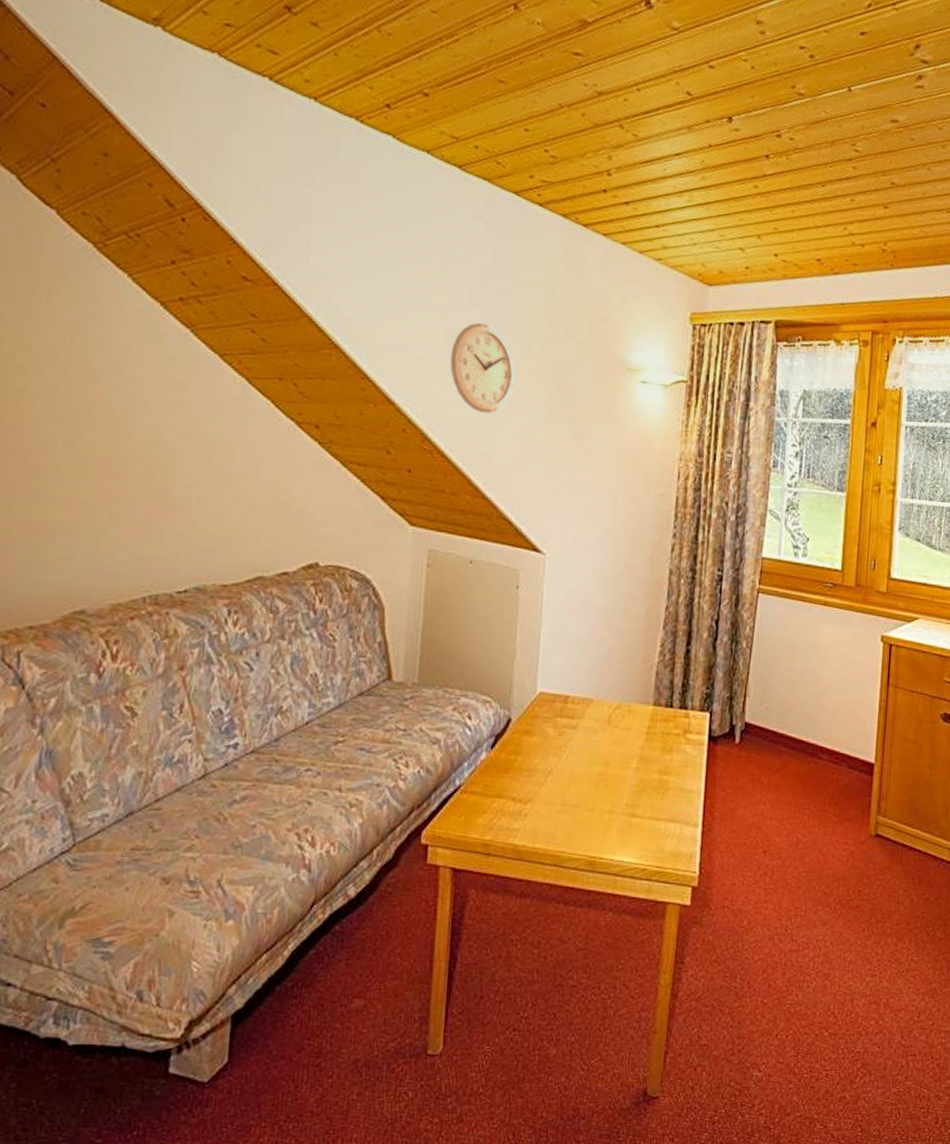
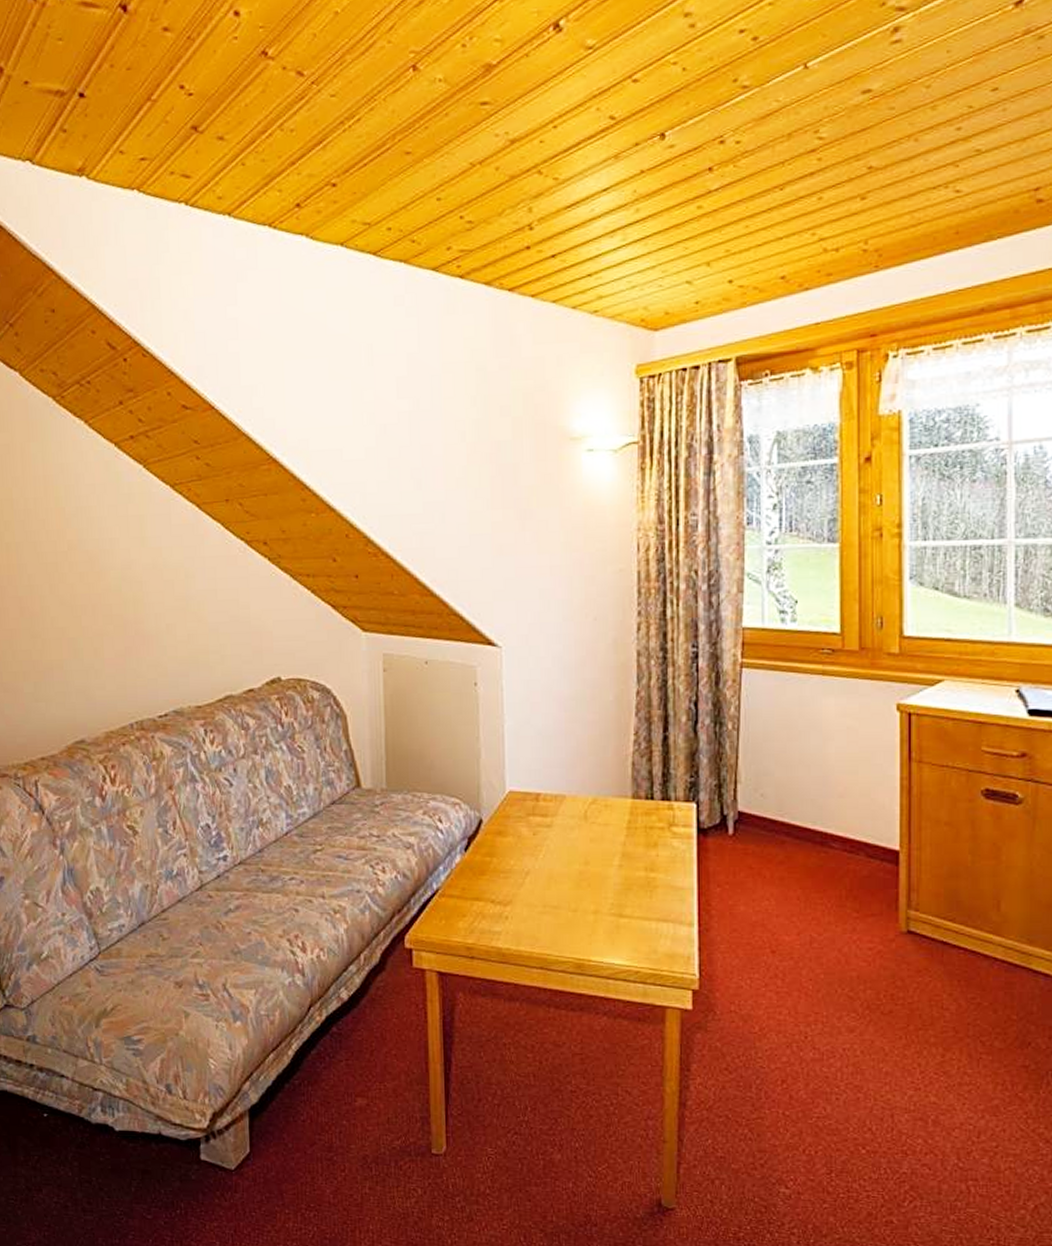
wall clock: present [450,322,516,414] -> none [384,413,453,508]

